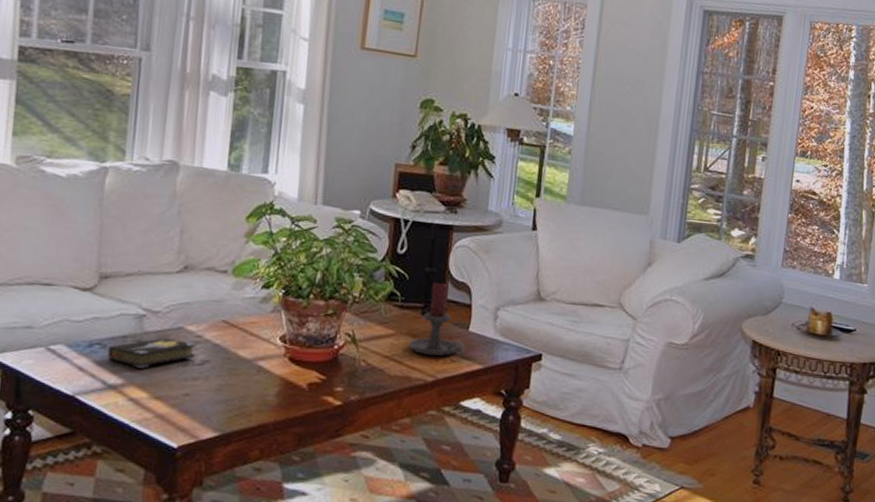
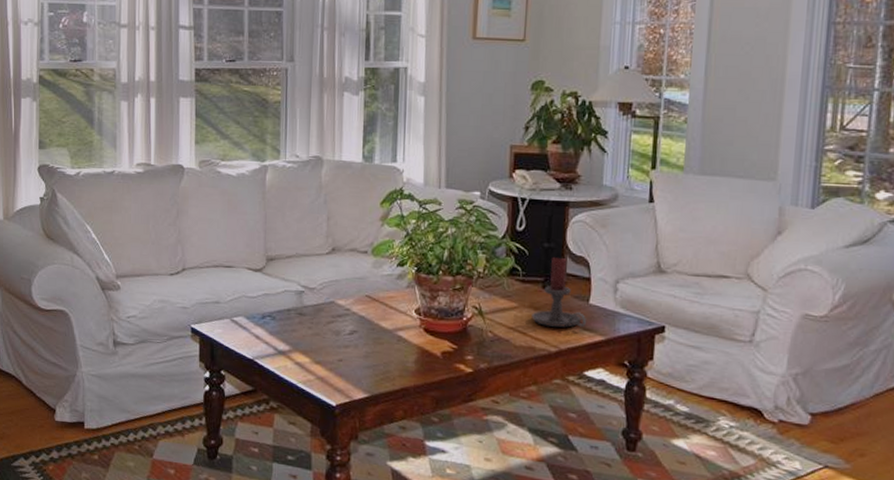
hardback book: present [108,338,196,368] -> none [277,311,345,337]

